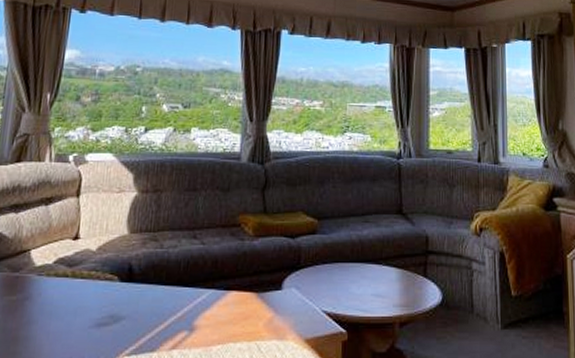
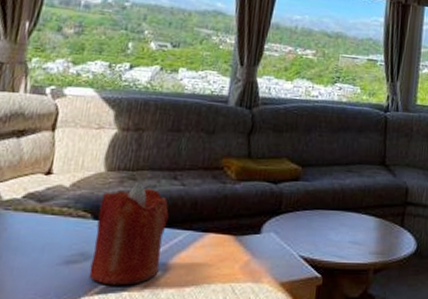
candle: none [119,243,191,347] -> present [88,182,169,286]

